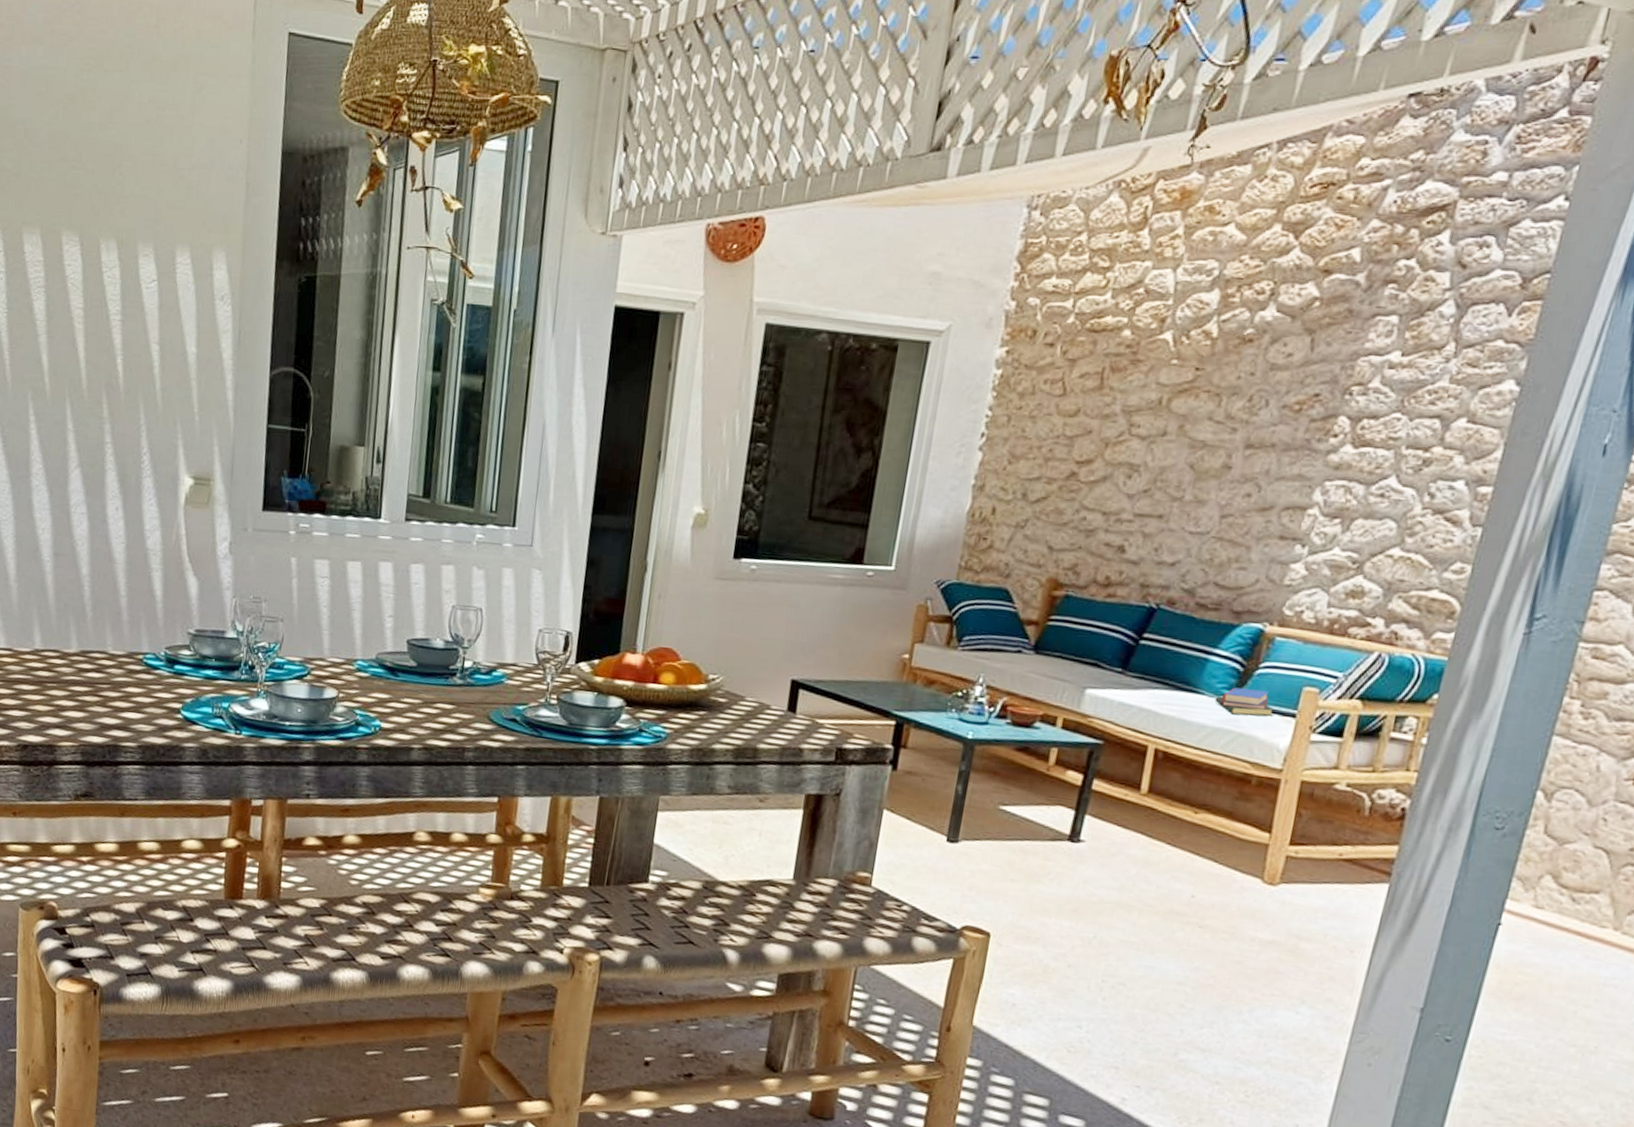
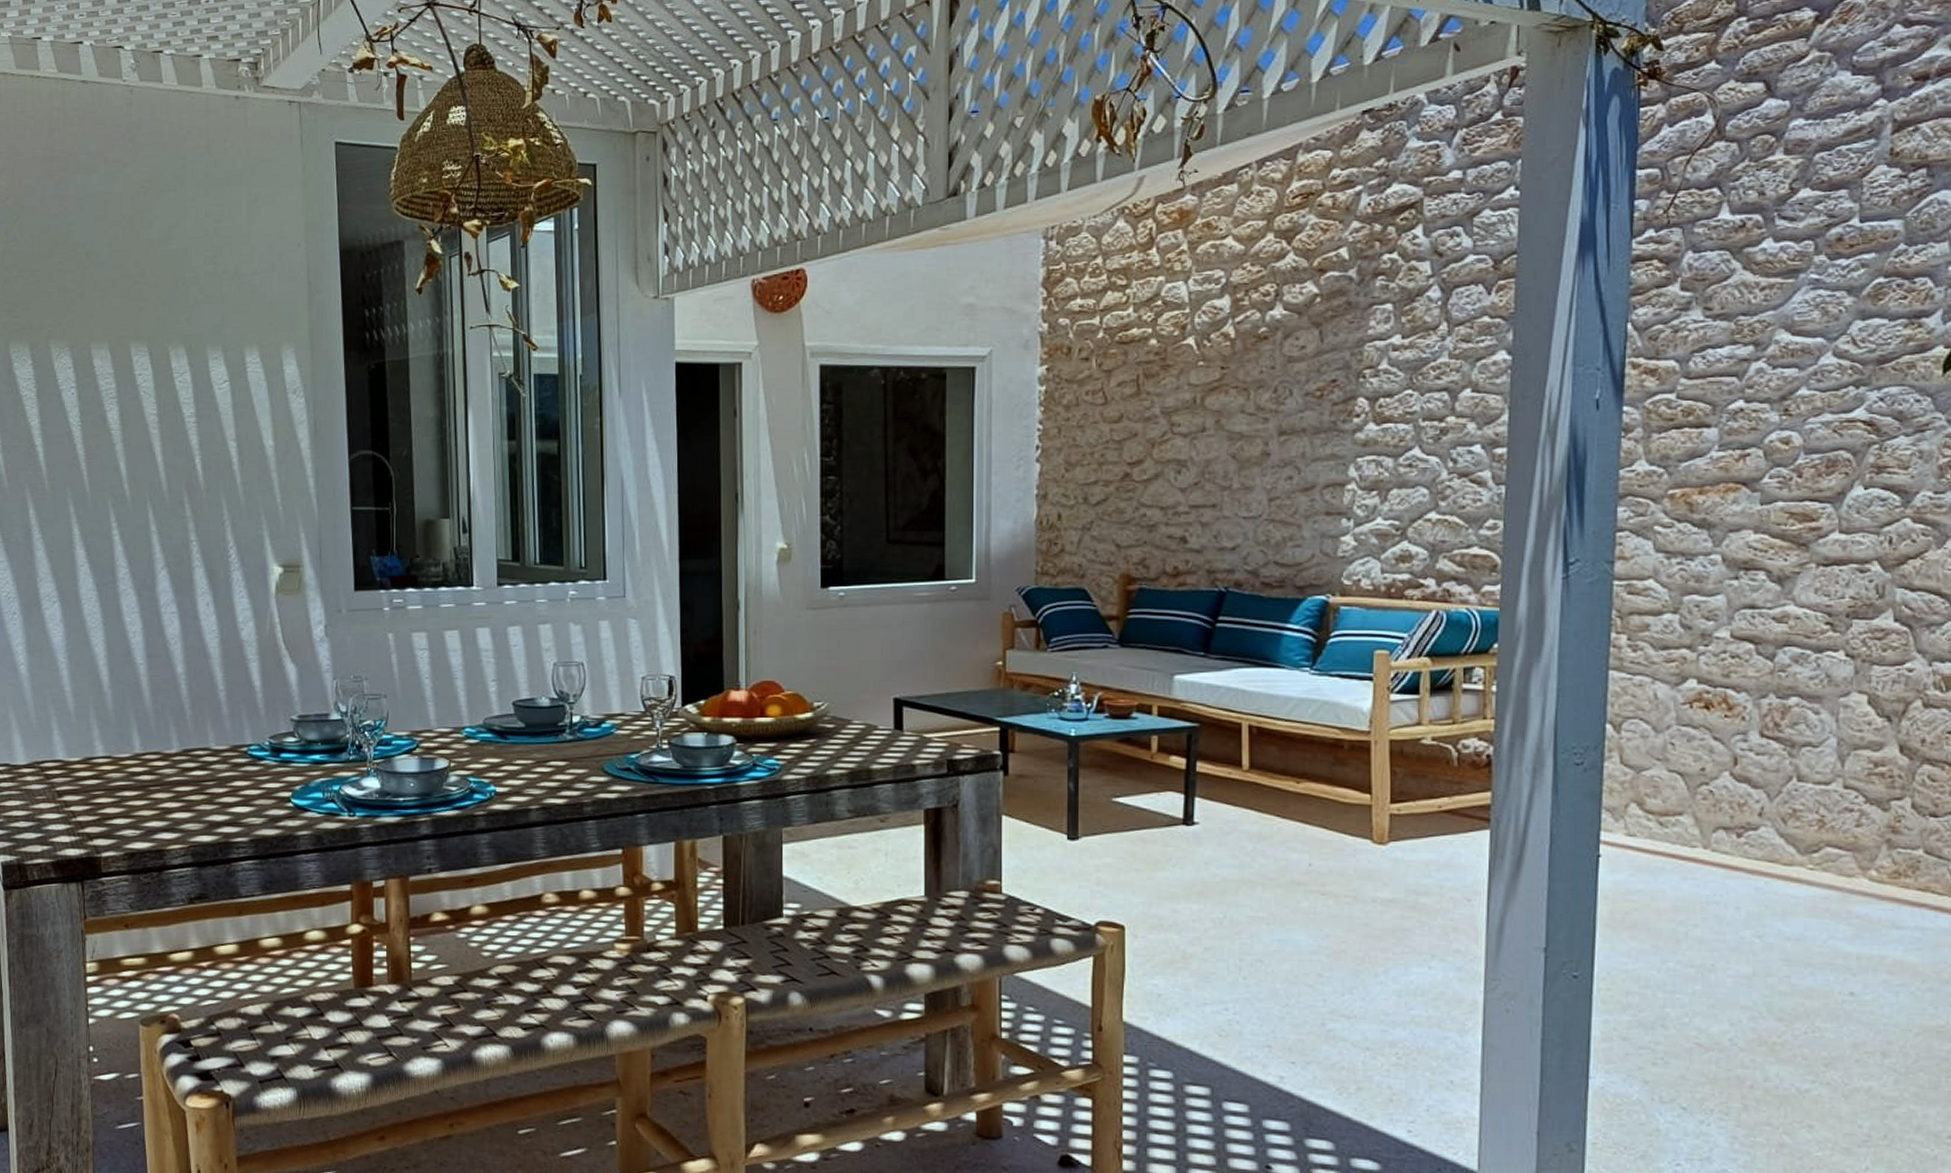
book: present [1214,687,1274,716] -> none [1295,658,1351,684]

